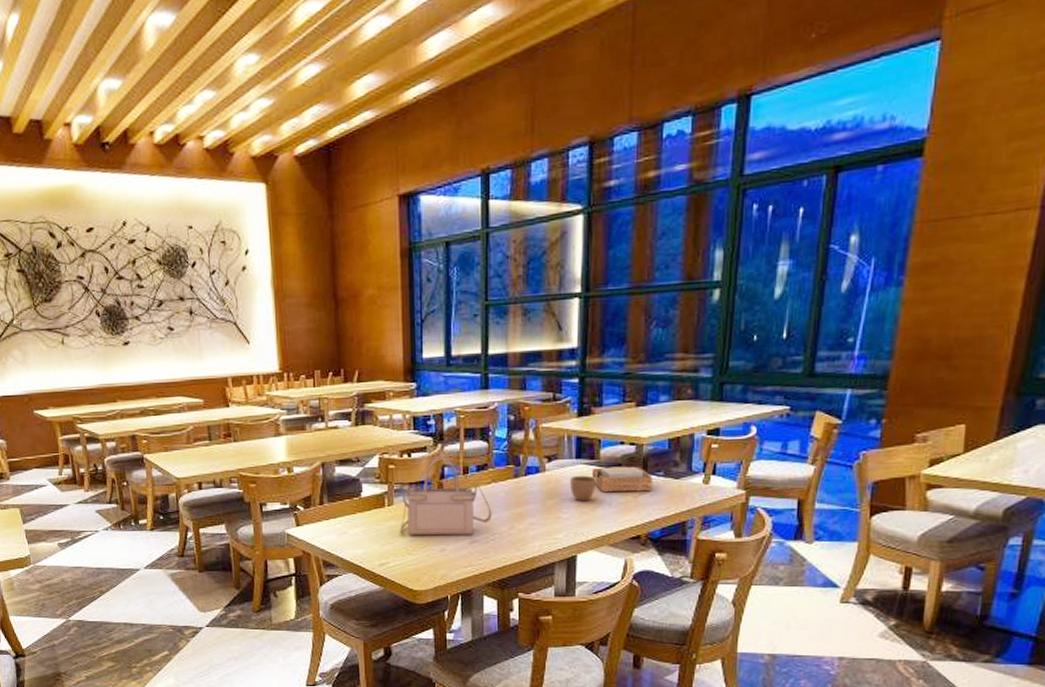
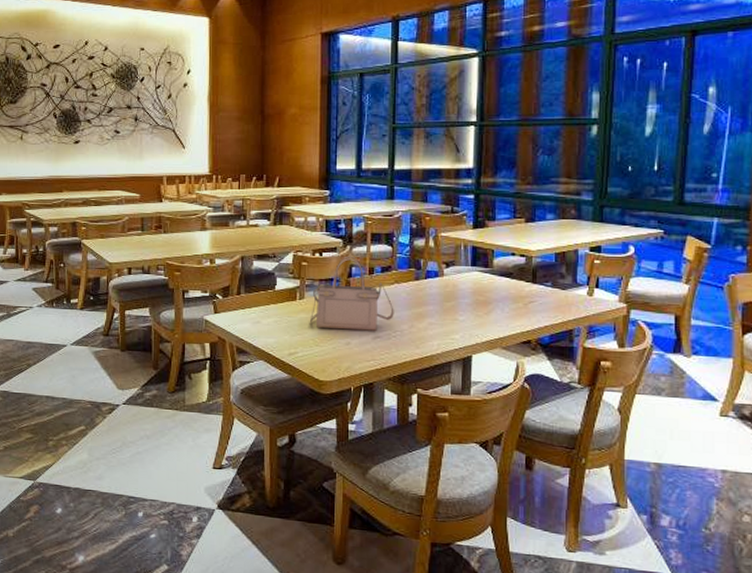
cup: present [569,476,597,502] -> none [465,282,491,306]
napkin holder: present [591,466,653,493] -> none [486,275,542,300]

